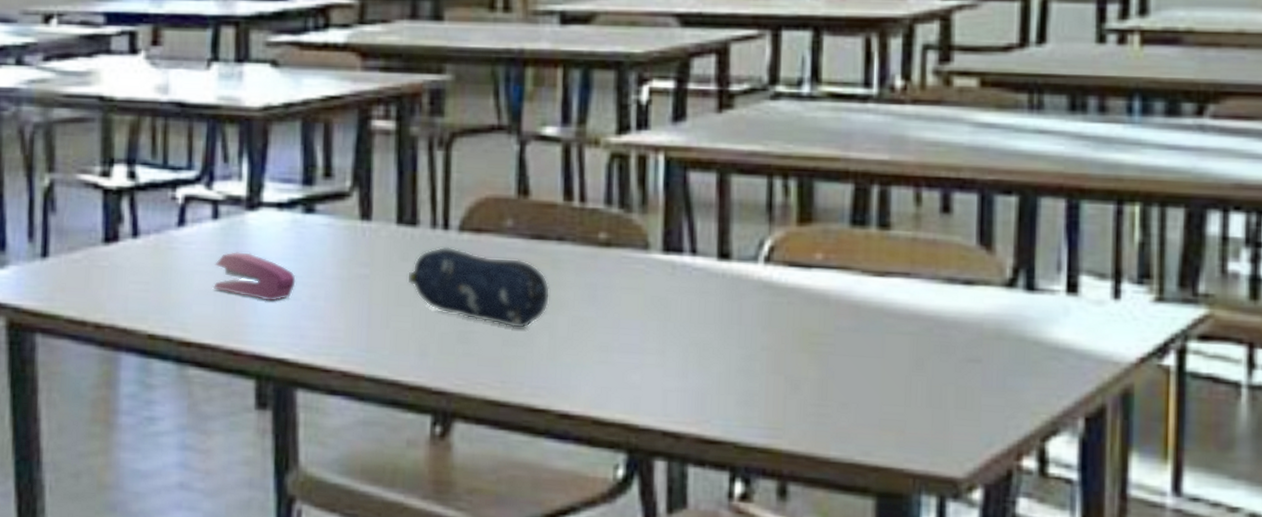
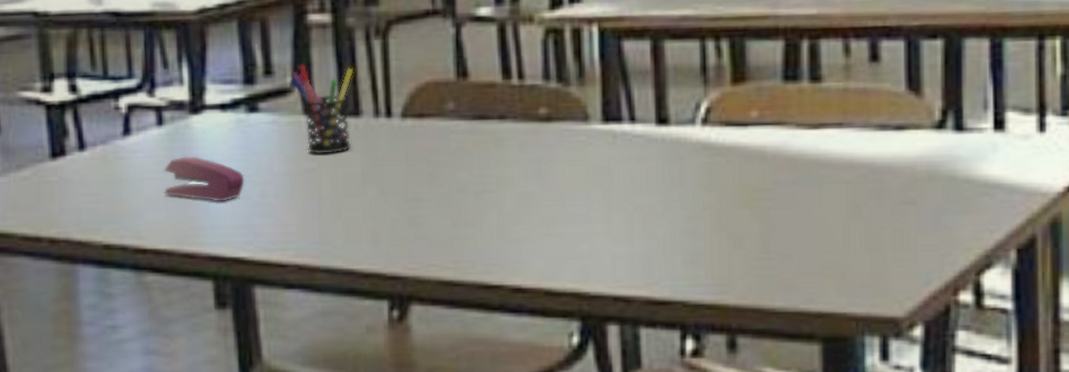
pen holder: none [349,170,414,262] -> present [290,65,354,155]
pencil case: present [406,246,551,329] -> none [354,134,496,209]

